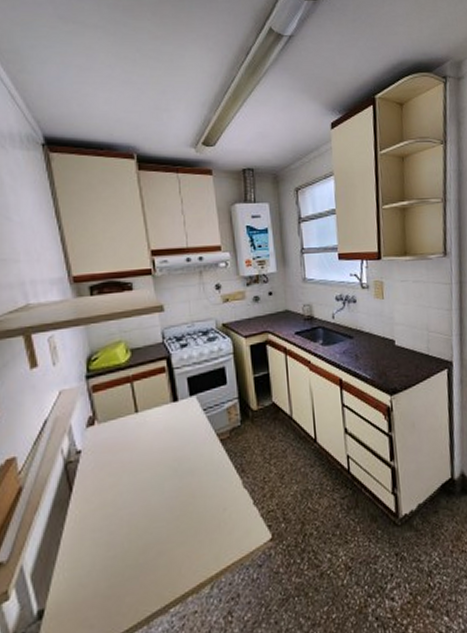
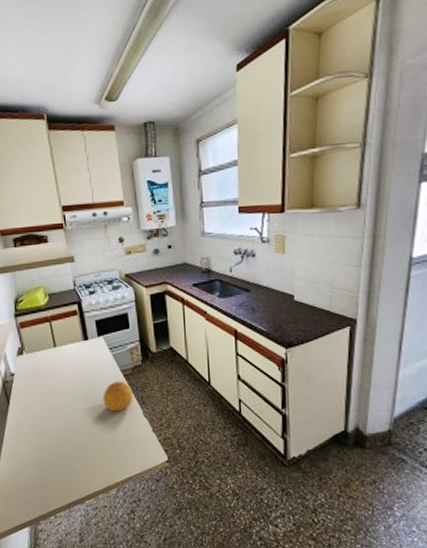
fruit: none [194,447,231,486] -> present [103,381,133,412]

